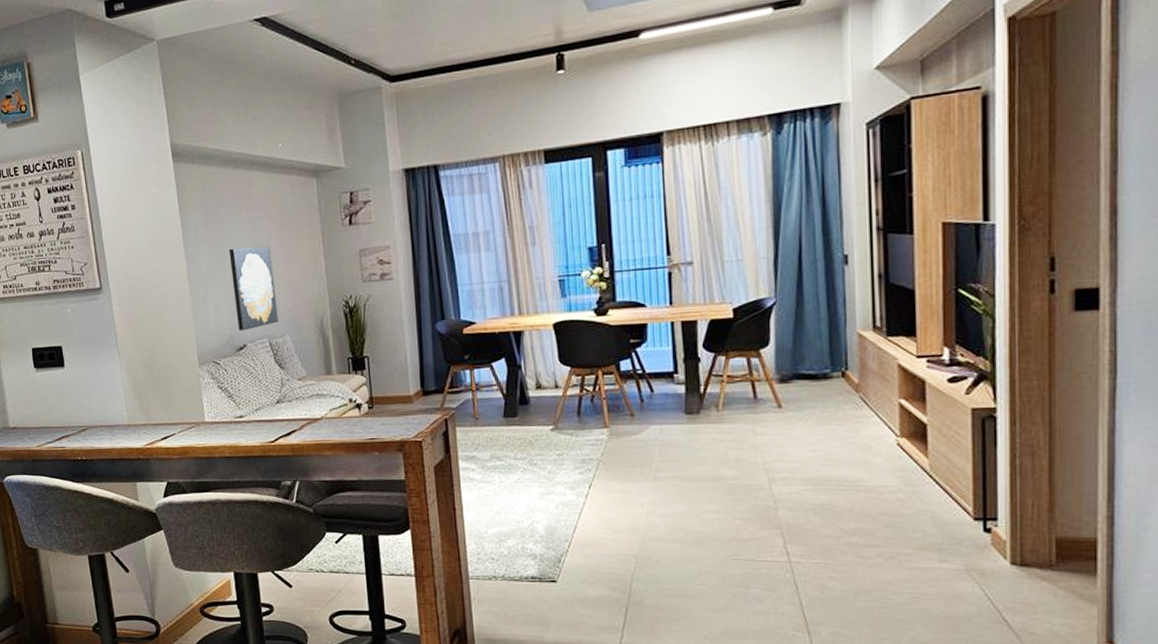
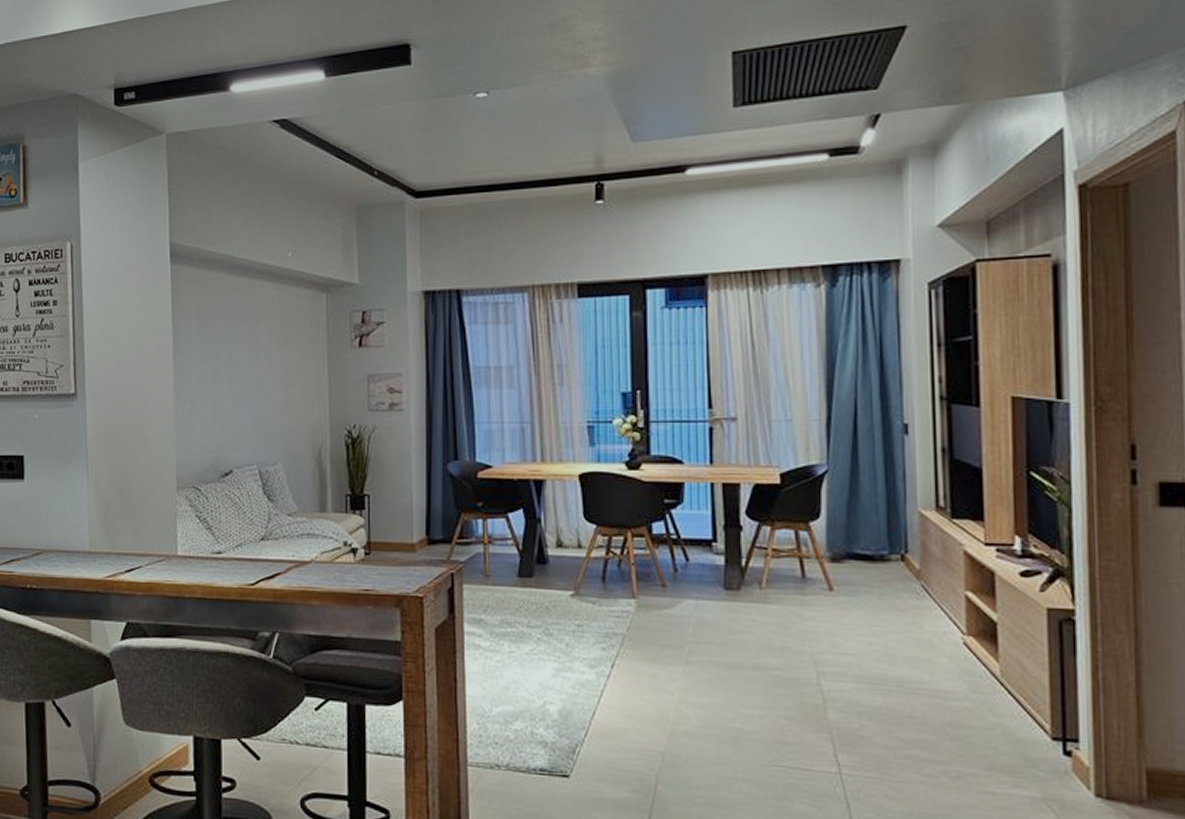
wall art: present [229,246,278,331] -> none [222,362,271,455]

